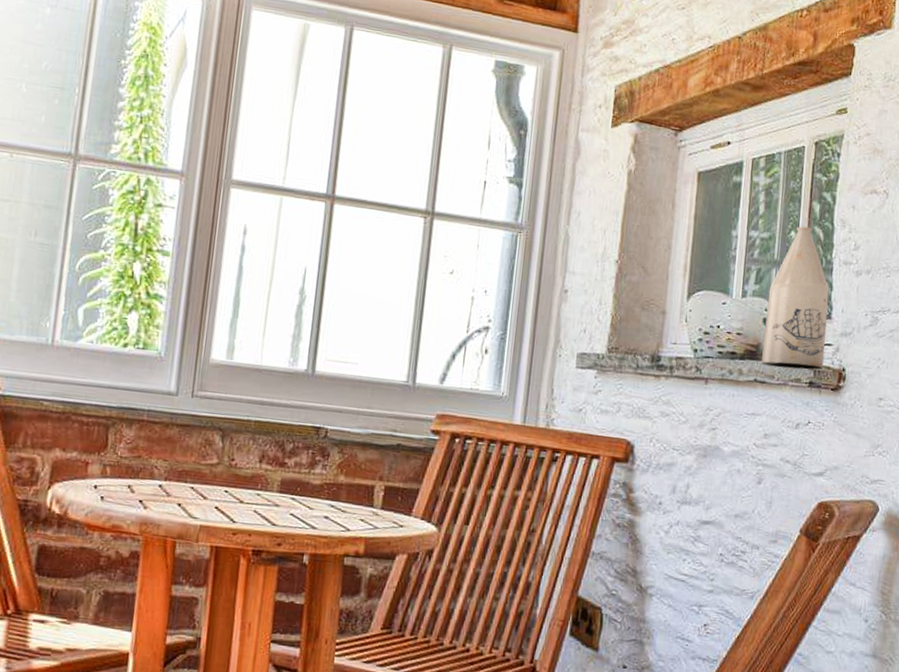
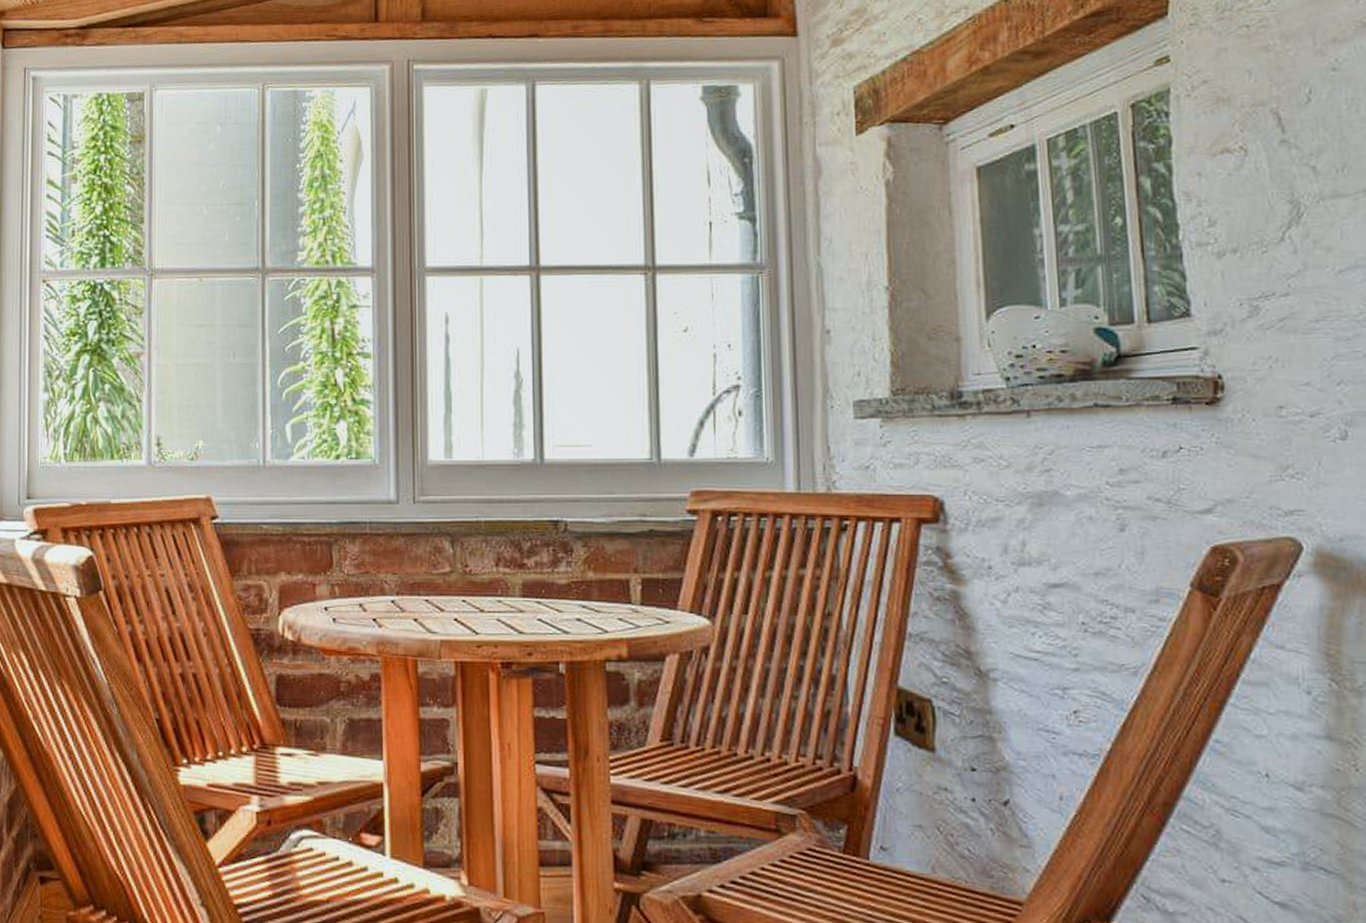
decorative bottle: present [761,226,830,370] -> none [1096,208,1190,386]

